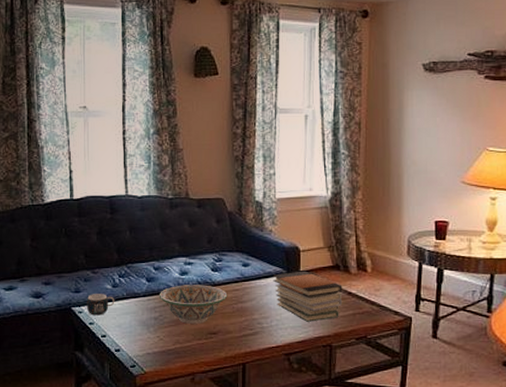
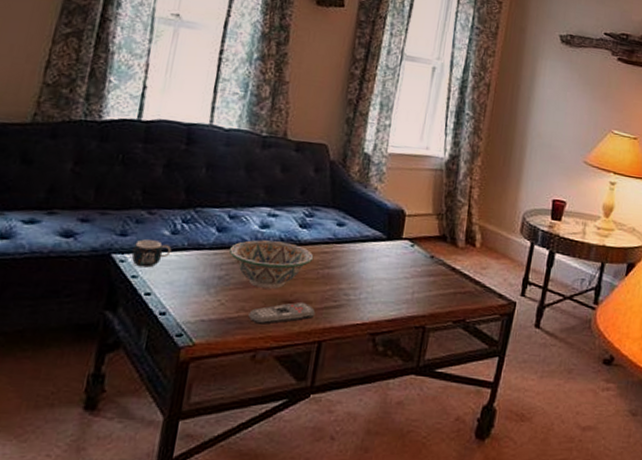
remote control: none [183,333,237,353] -> present [248,303,316,325]
book stack: present [273,271,343,322] -> none [369,238,447,298]

